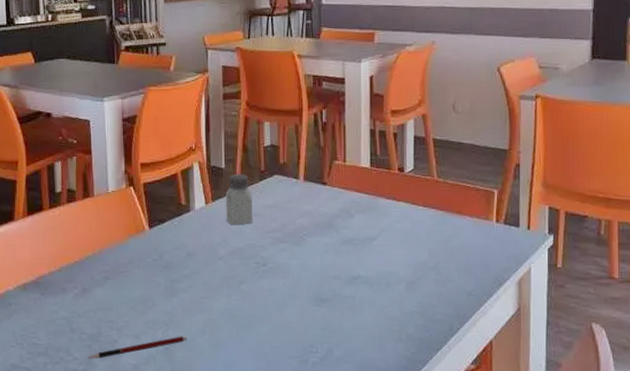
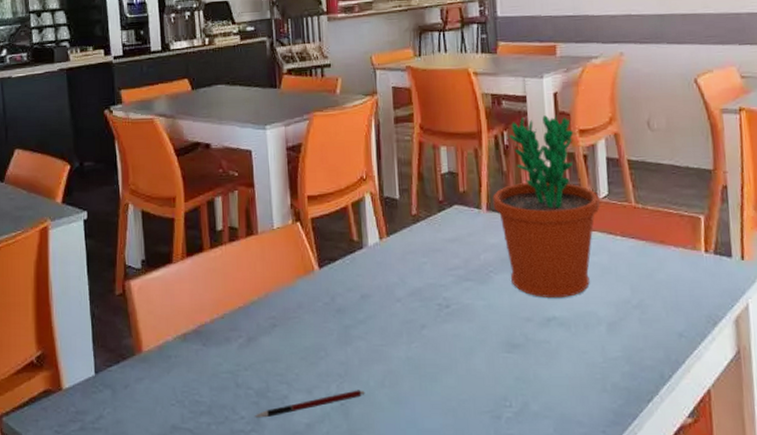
saltshaker: present [225,174,253,225] -> none [401,205,433,263]
flower pot: none [310,96,406,260] -> present [492,115,600,299]

